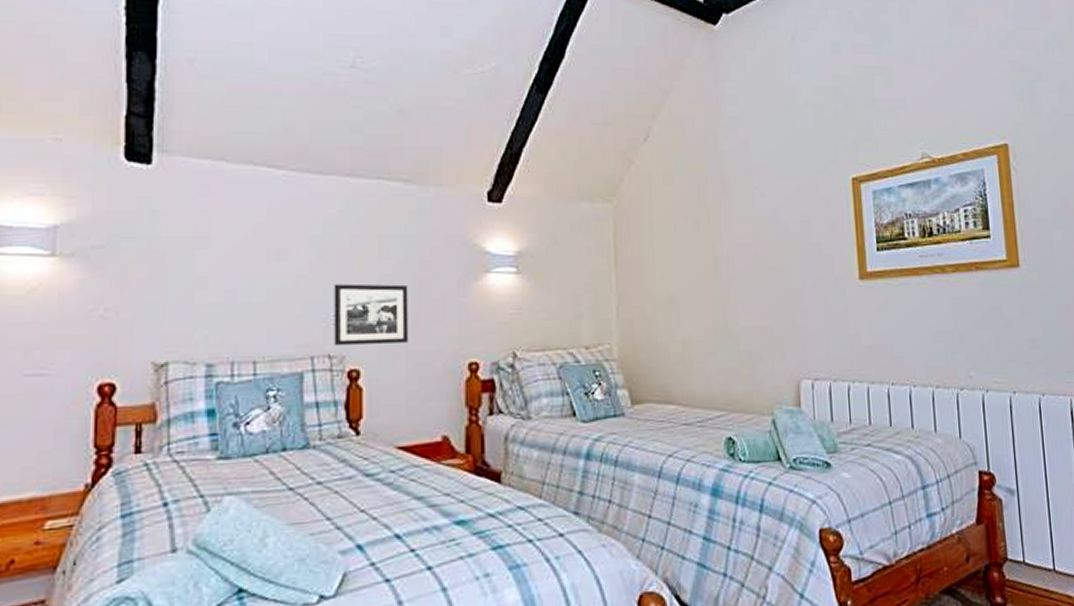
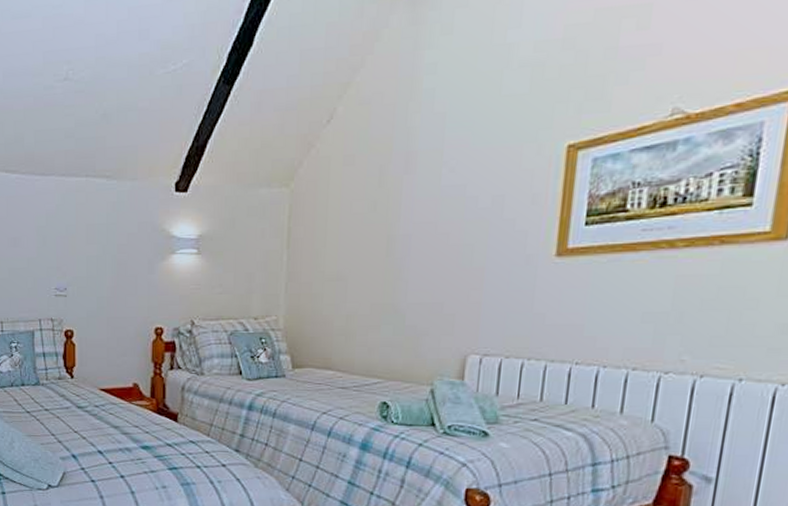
picture frame: present [334,283,409,347] -> none [54,264,109,312]

